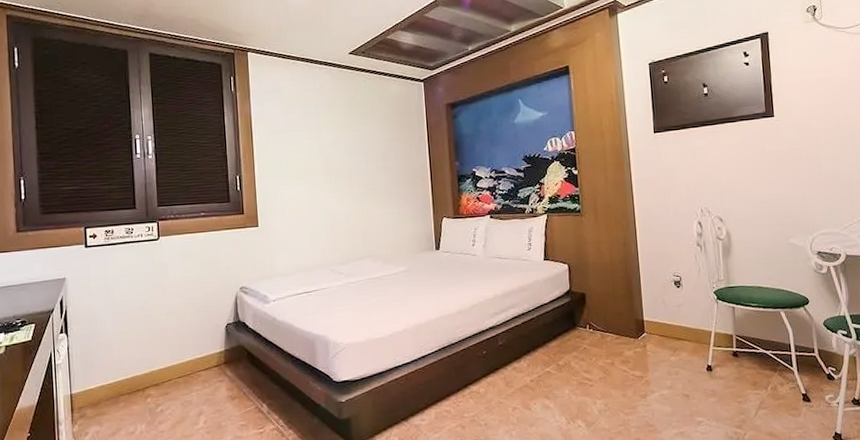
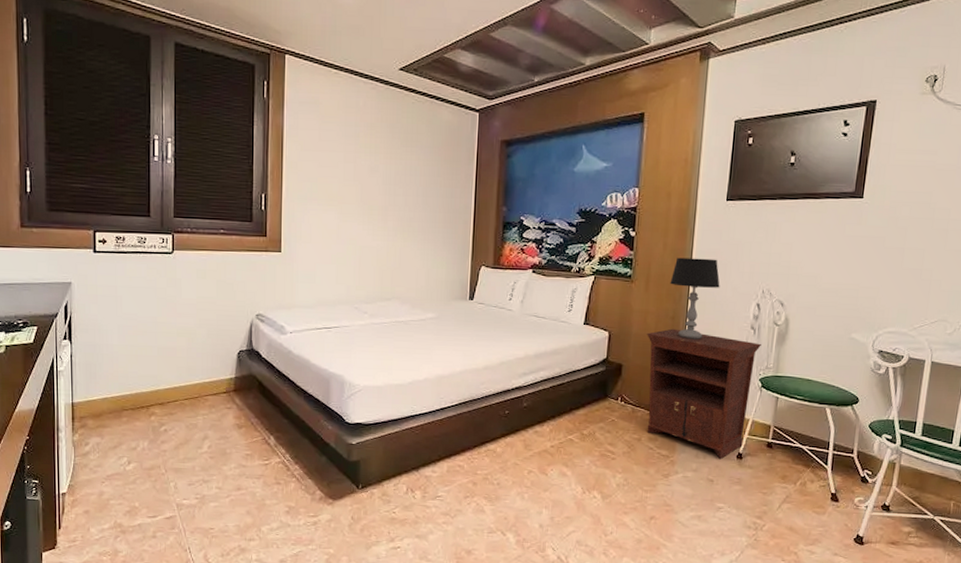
nightstand: none [603,254,710,374] -> present [647,328,761,460]
table lamp: none [616,186,662,262] -> present [670,257,720,339]

